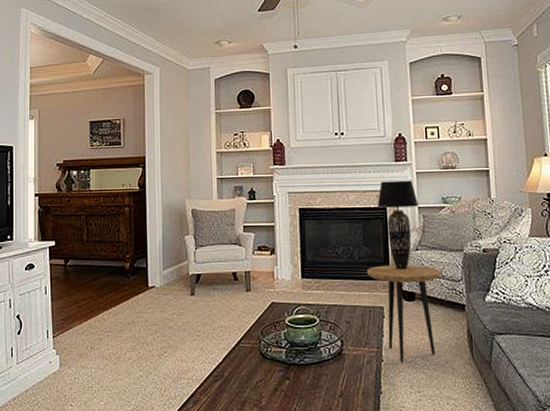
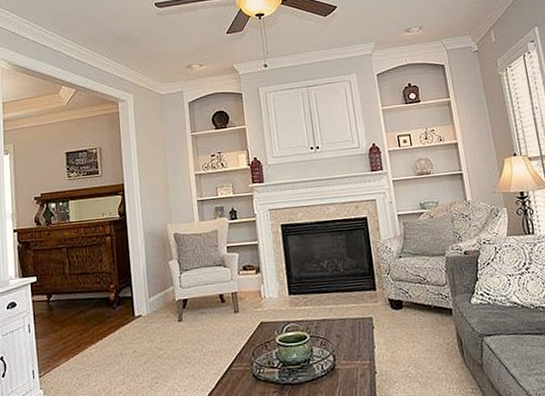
side table: present [367,264,442,363] -> none [353,272,428,373]
table lamp: present [377,180,419,270] -> none [357,188,399,279]

